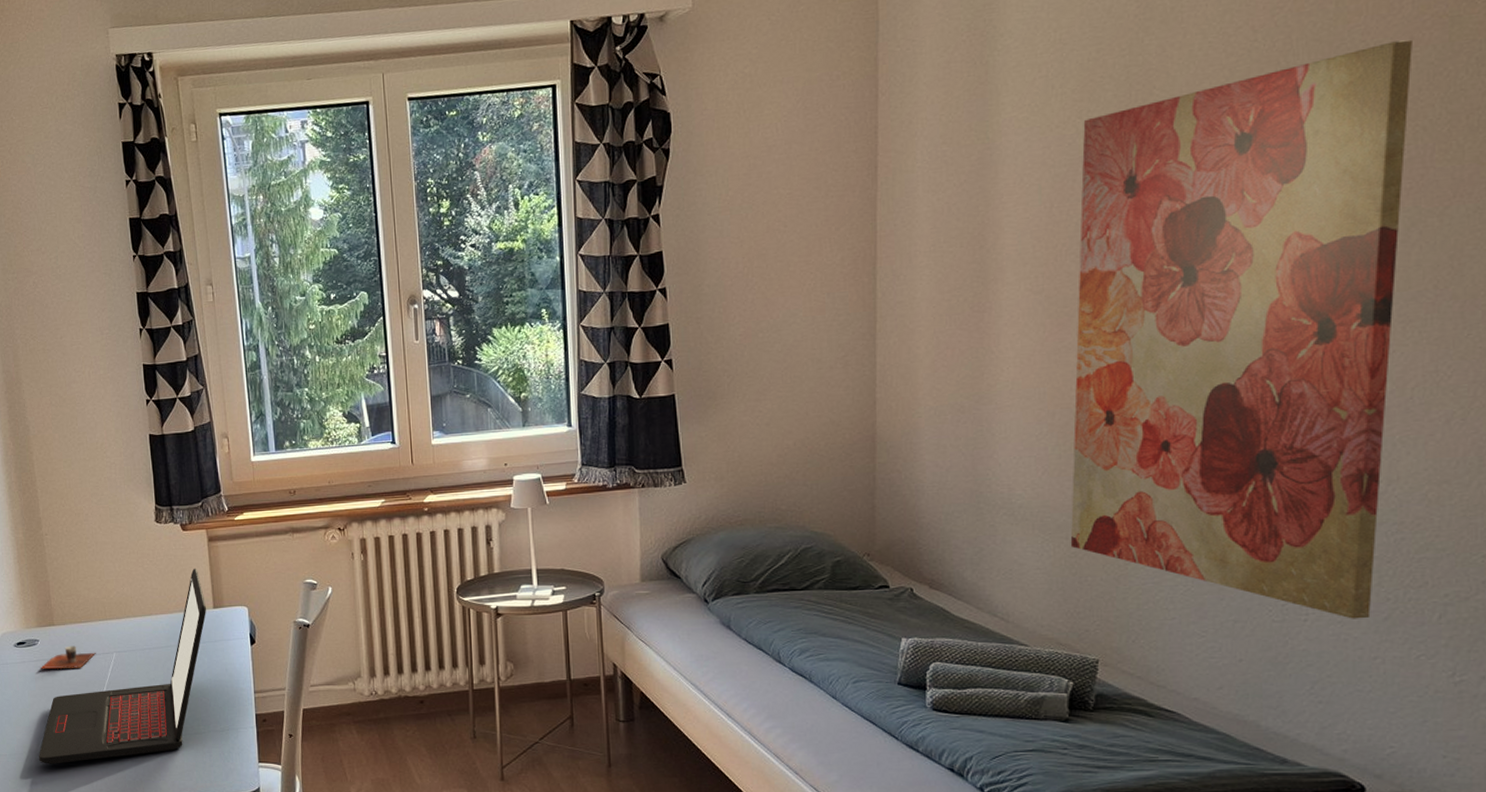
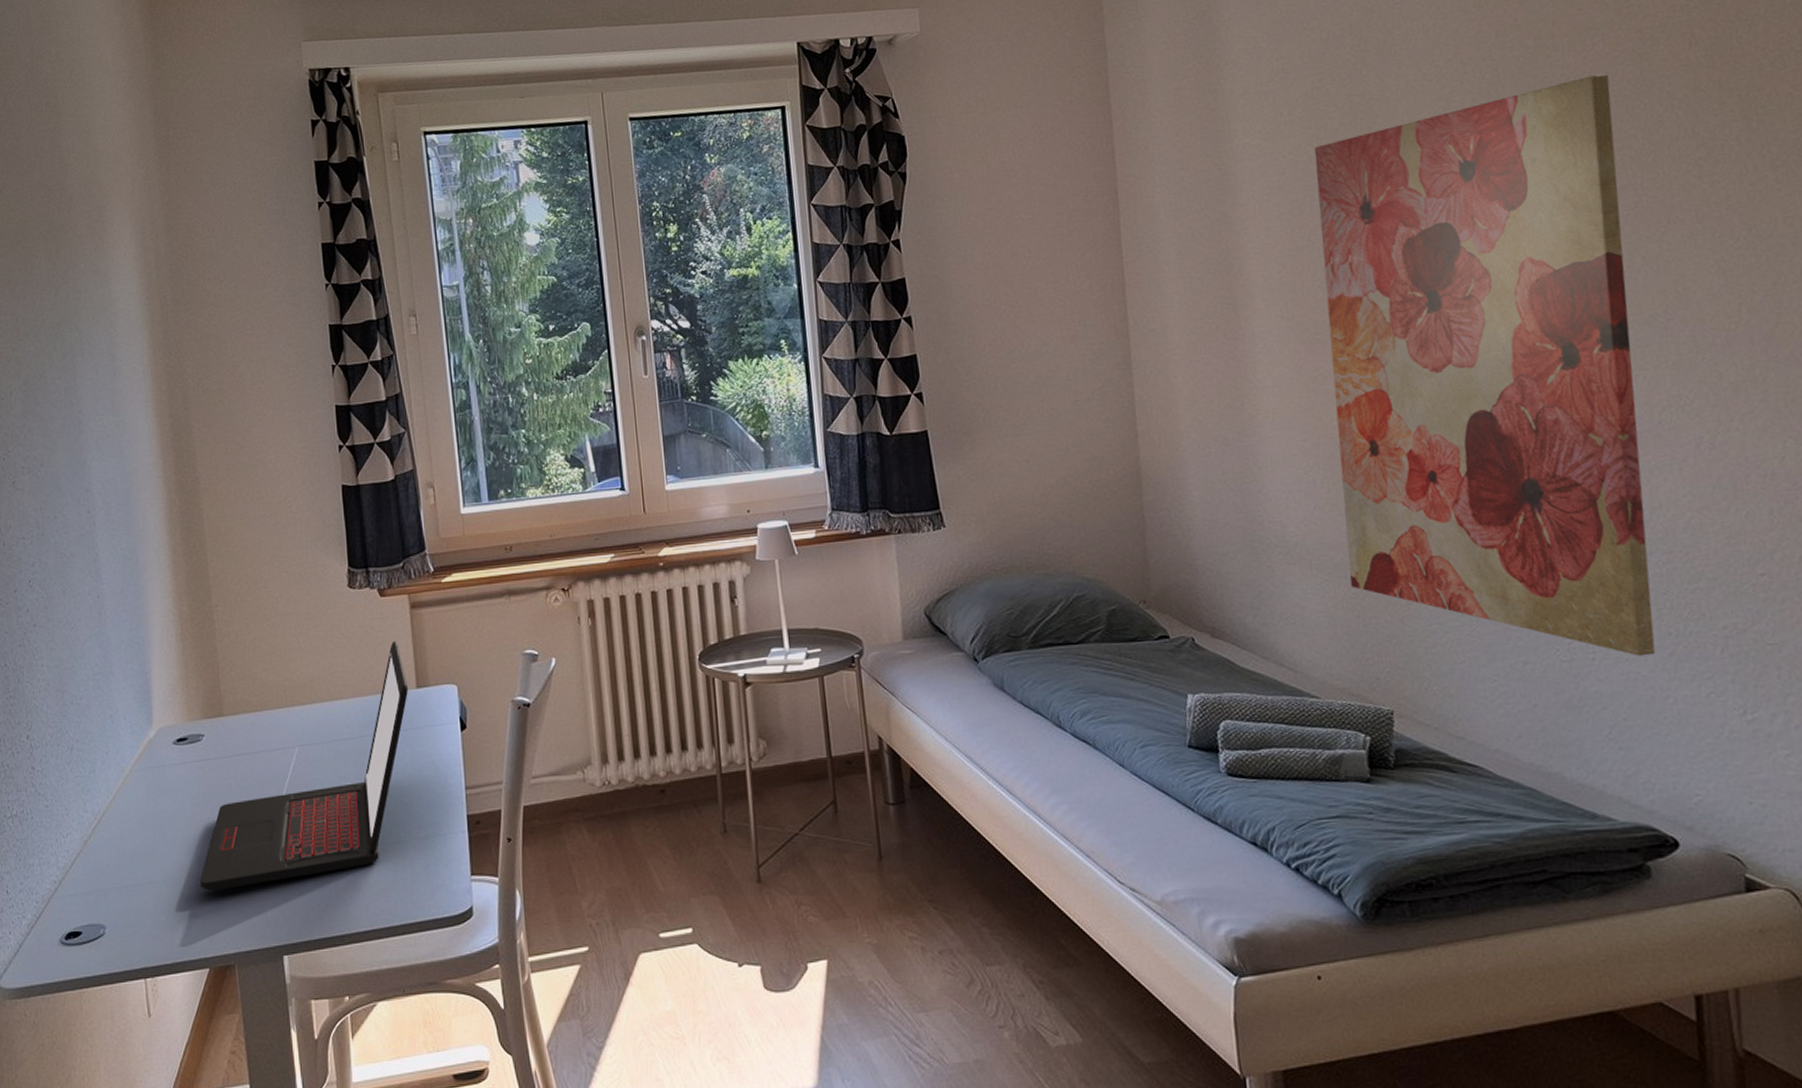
cup: present [40,645,97,670] -> none [205,740,275,771]

